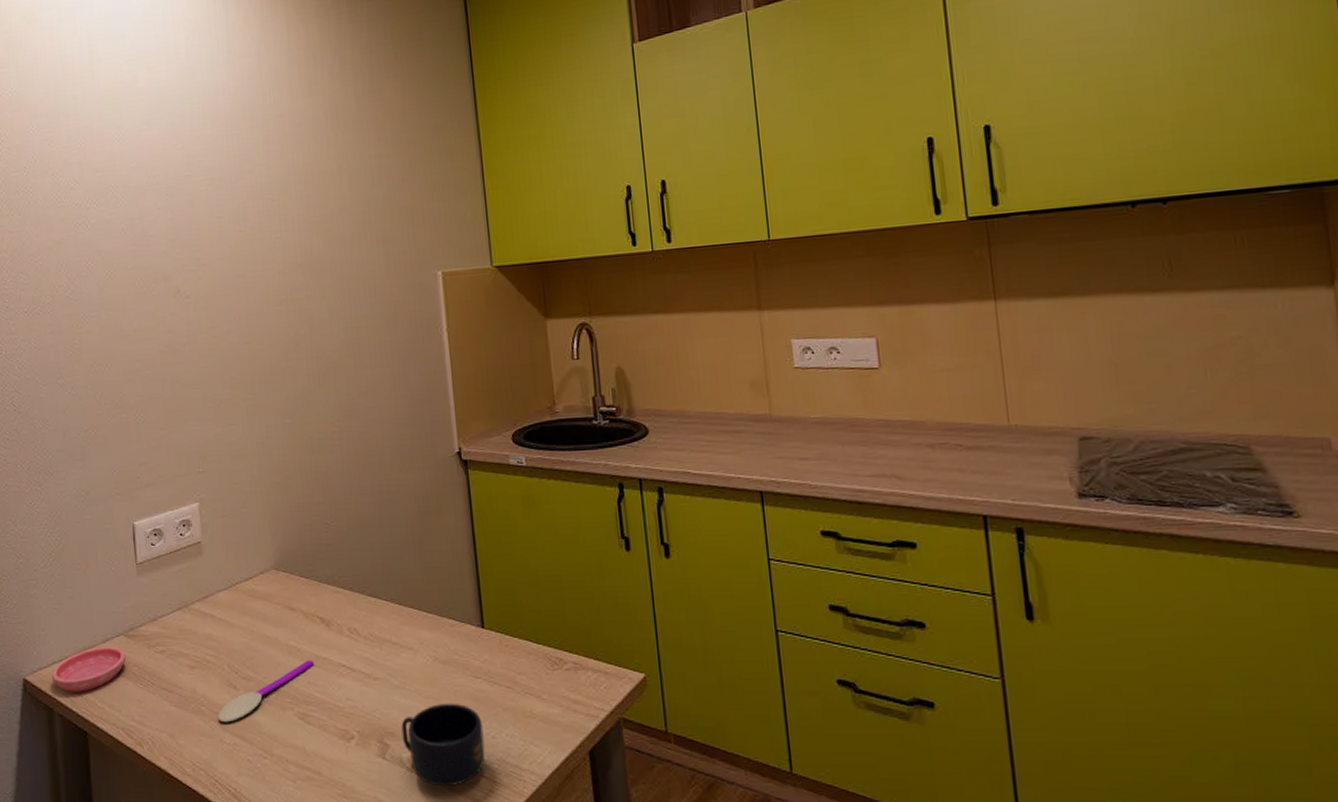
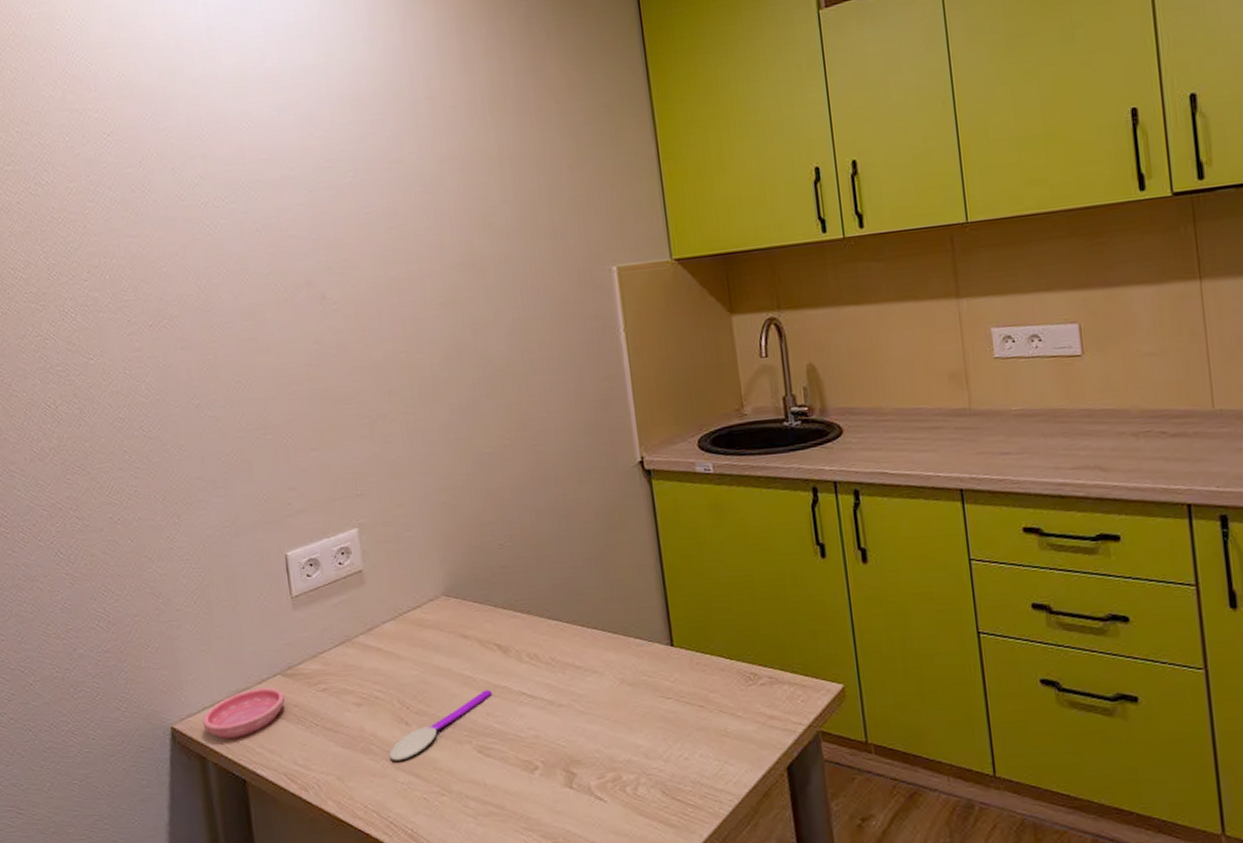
mug: present [401,703,485,787] -> none [588,726,679,813]

